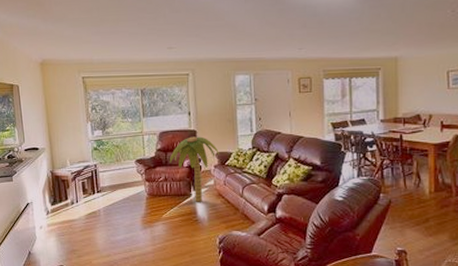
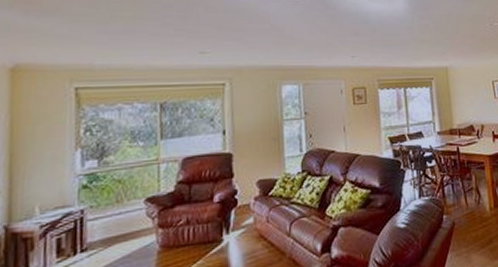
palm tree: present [169,136,219,202] -> none [194,161,261,250]

